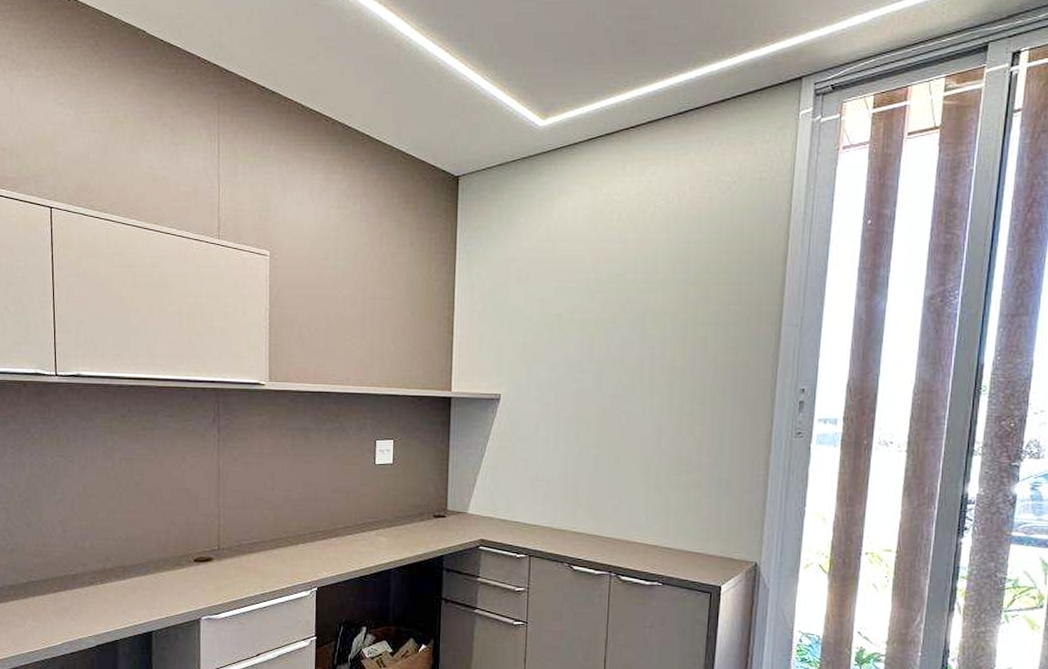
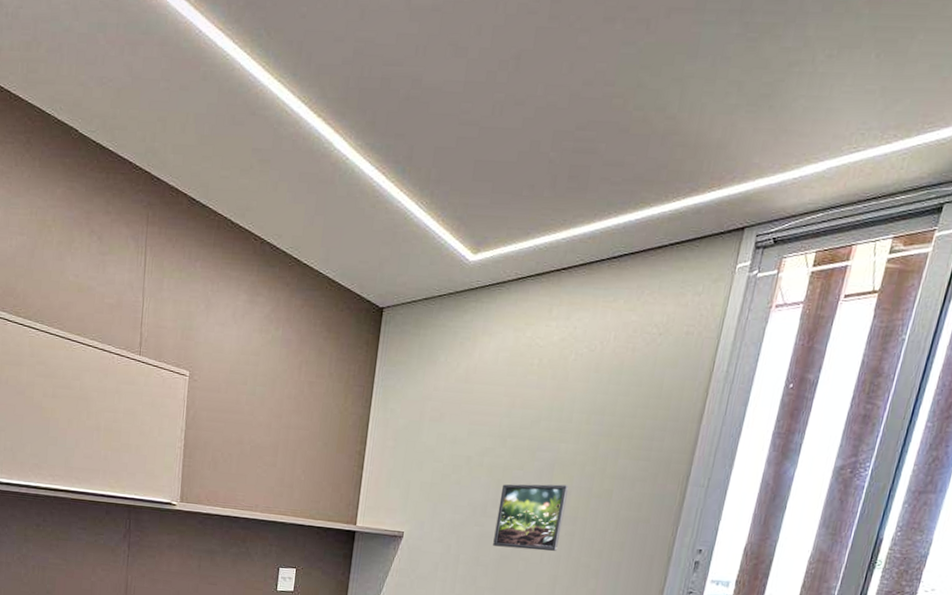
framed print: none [593,335,662,403] -> present [493,484,569,552]

